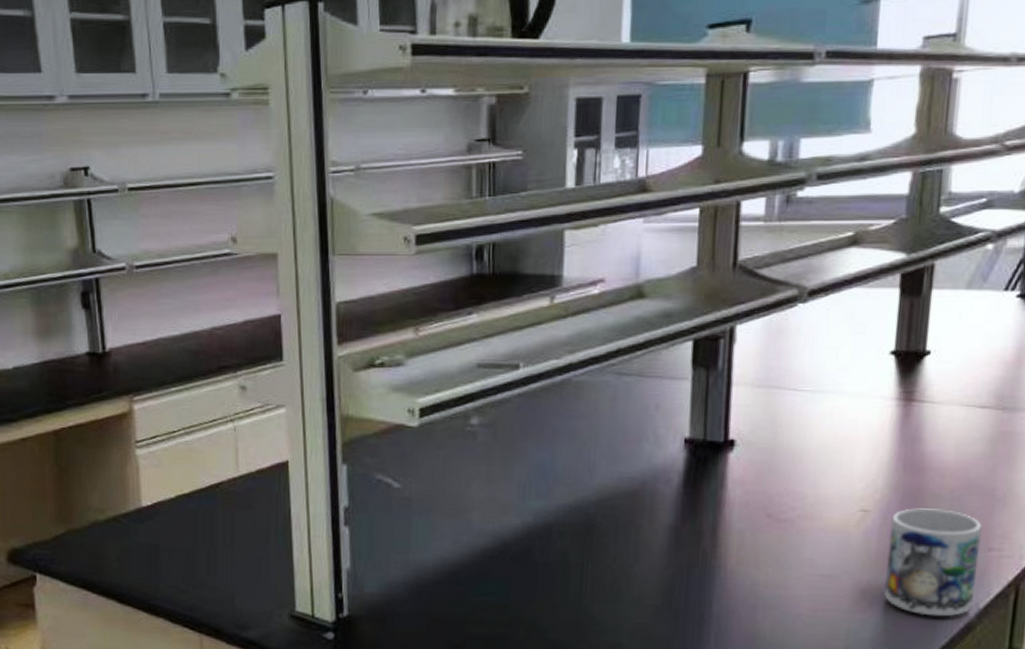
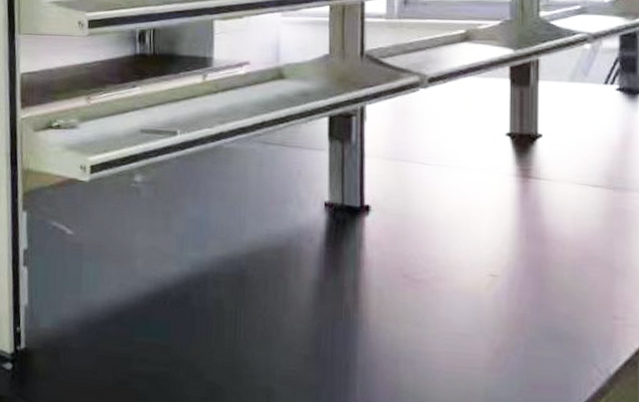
mug: present [884,508,982,617] -> none [518,275,605,380]

